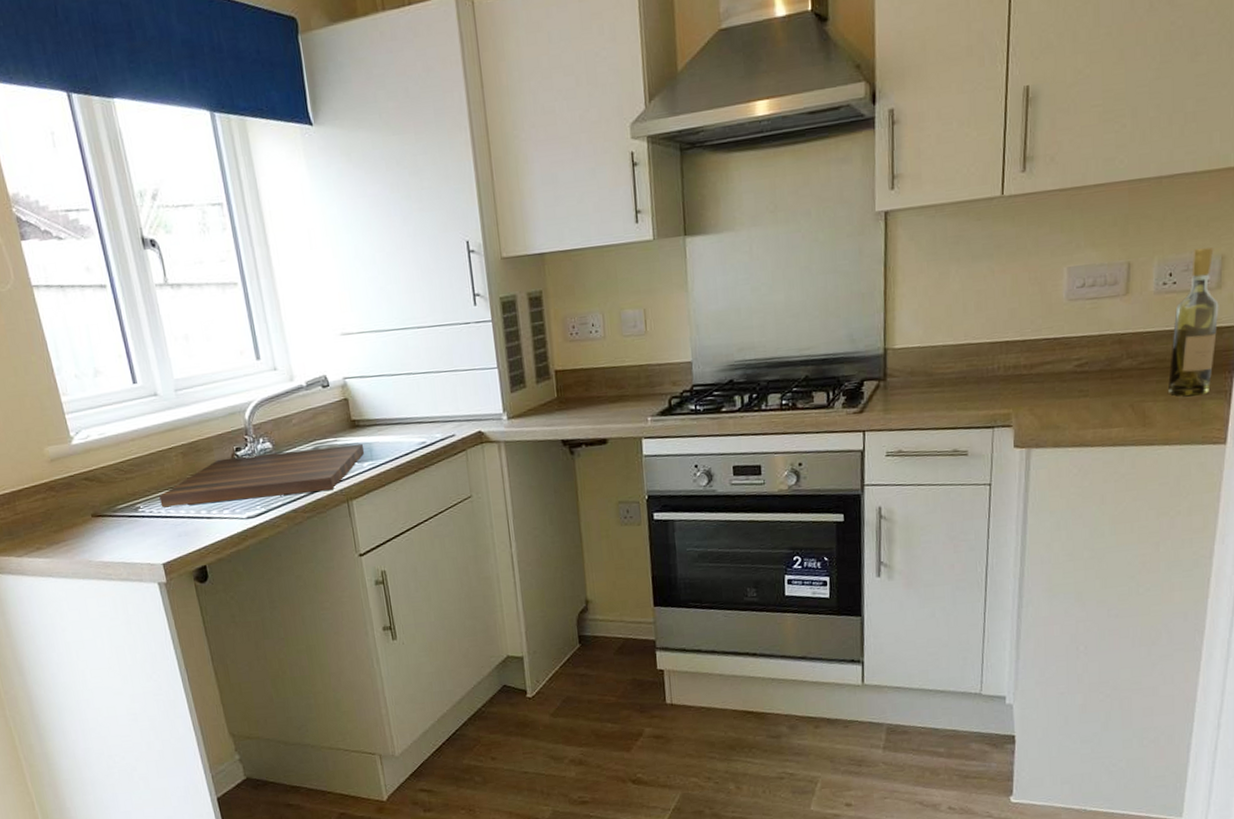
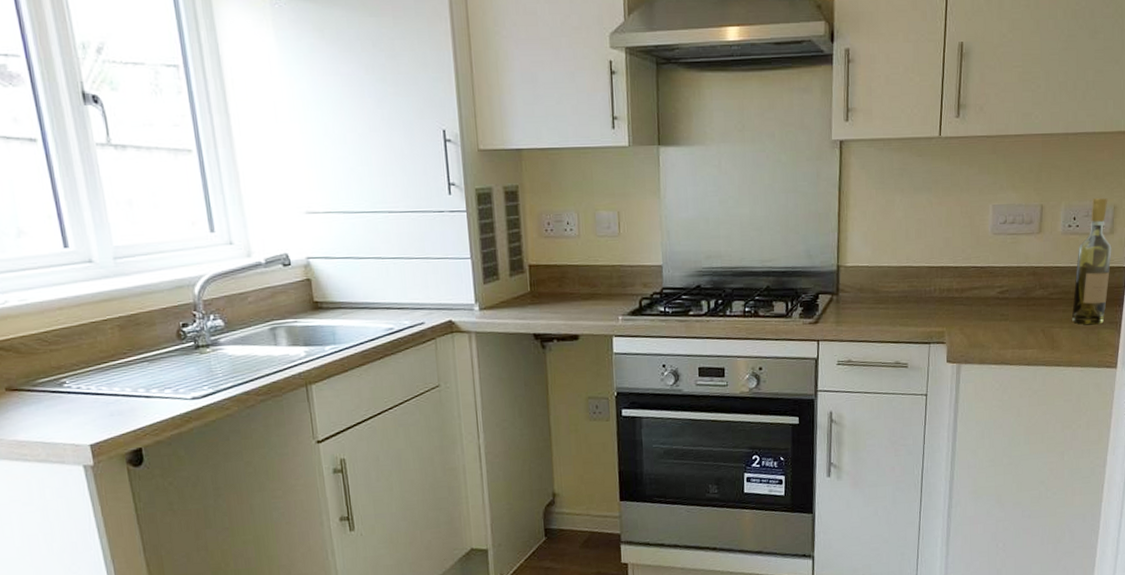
cutting board: present [159,443,365,508] -> none [89,326,327,384]

